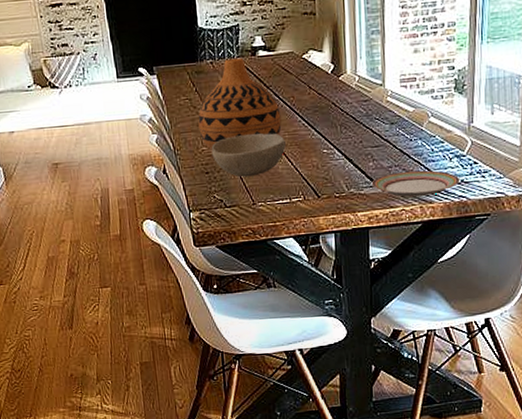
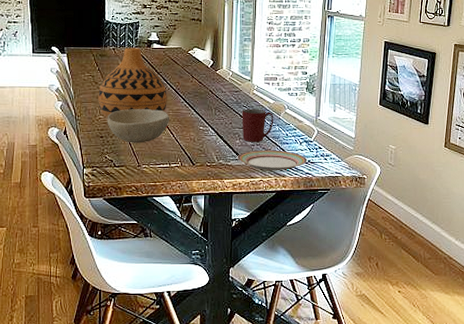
mug: none [373,120,415,164] -> present [241,108,274,142]

